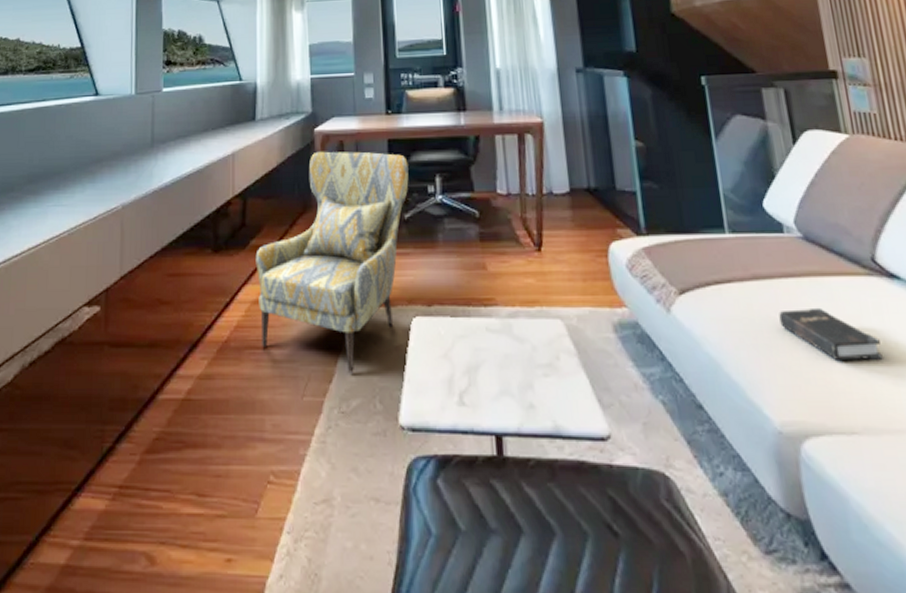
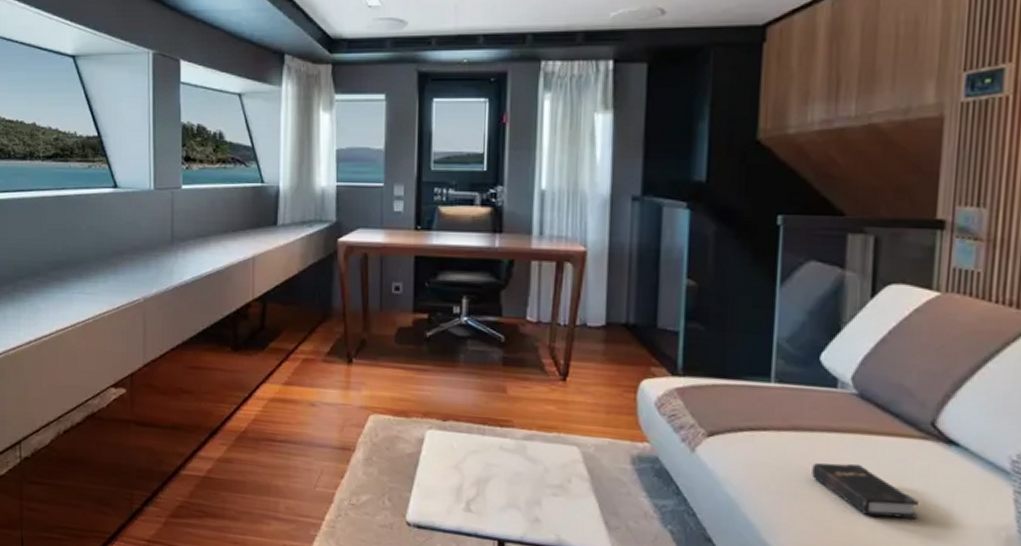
armchair: present [255,151,409,374] -> none [274,262,434,473]

